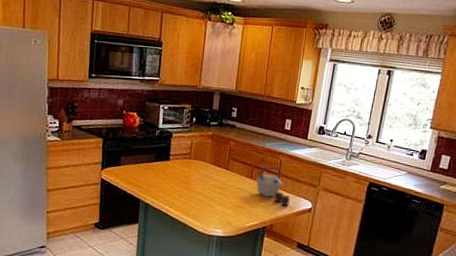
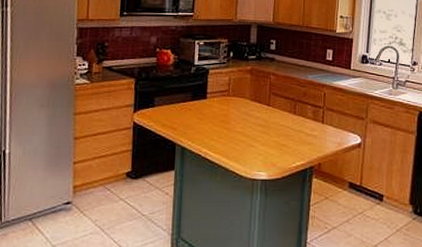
kettle: present [256,166,290,206] -> none [300,99,337,142]

